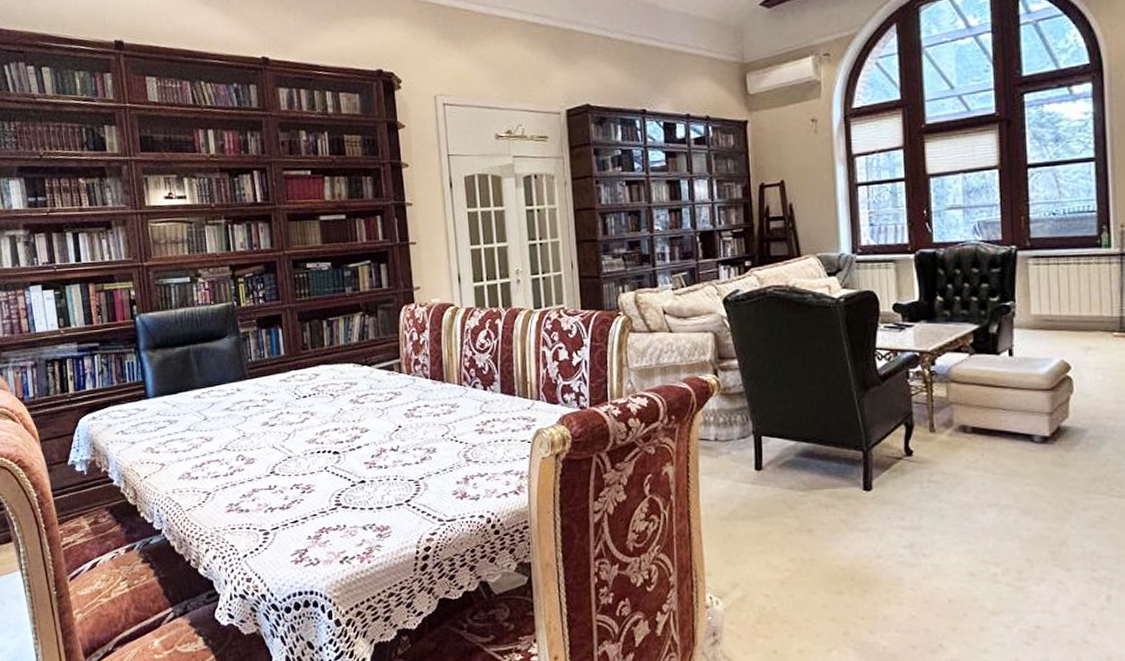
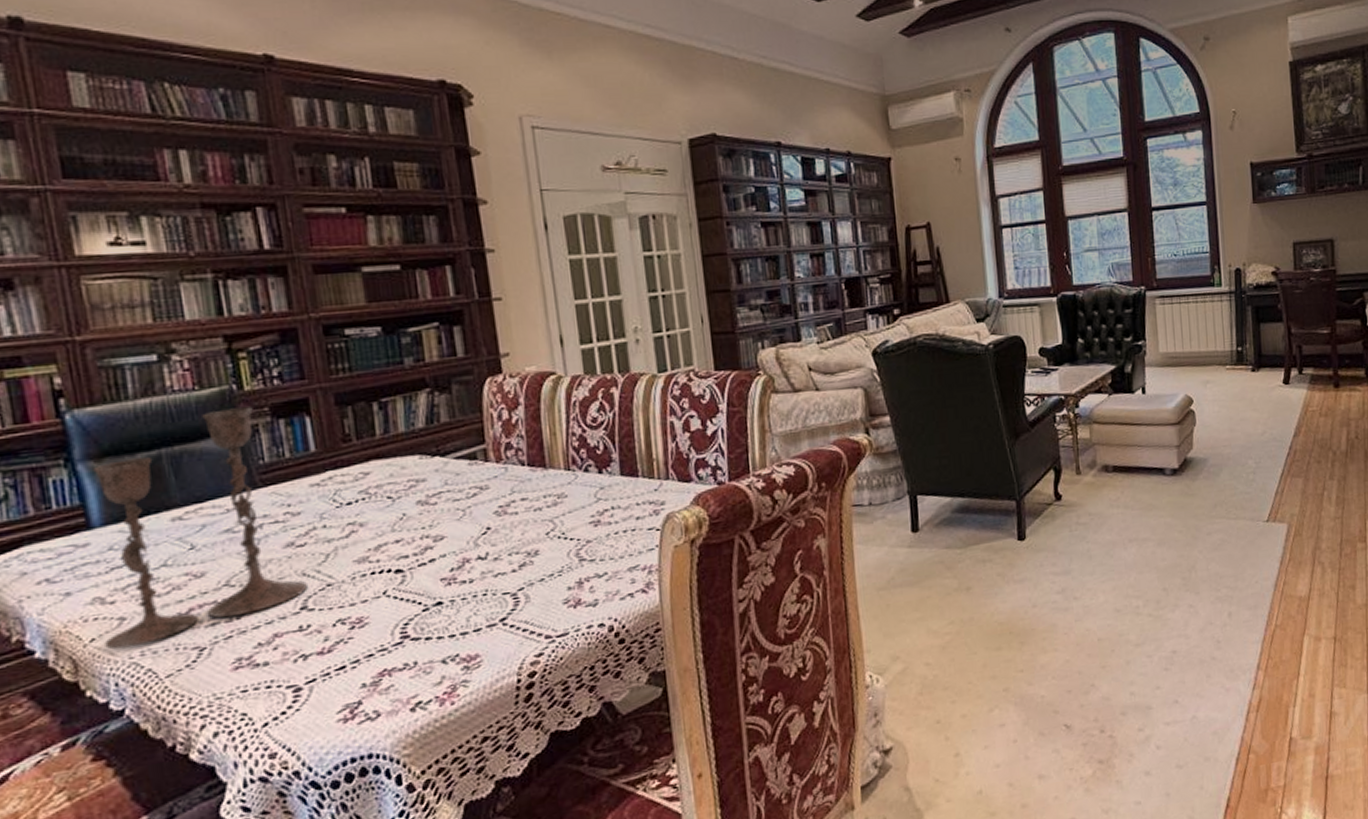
candlestick: none [150,319,275,486] -> present [92,407,308,650]

